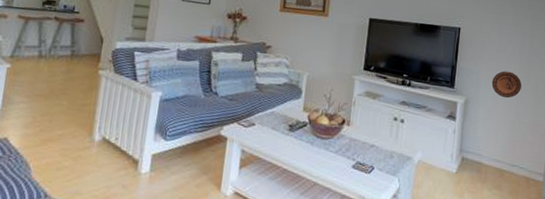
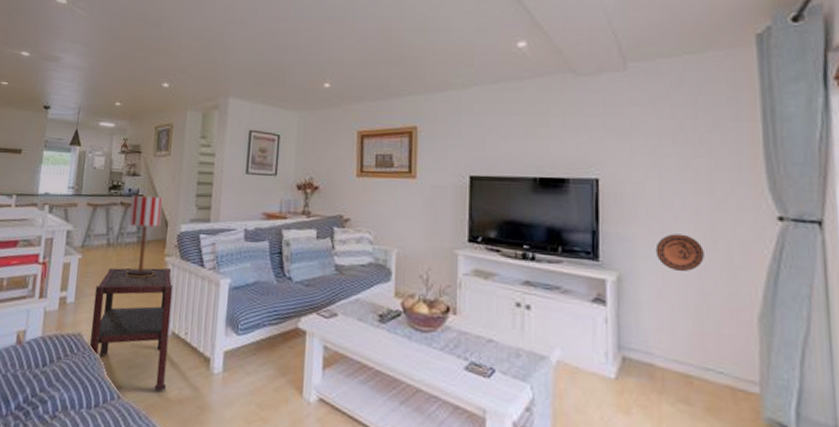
side table: none [15,77,106,190] -> present [88,267,173,392]
table lamp: none [58,12,99,89] -> present [126,196,163,278]

